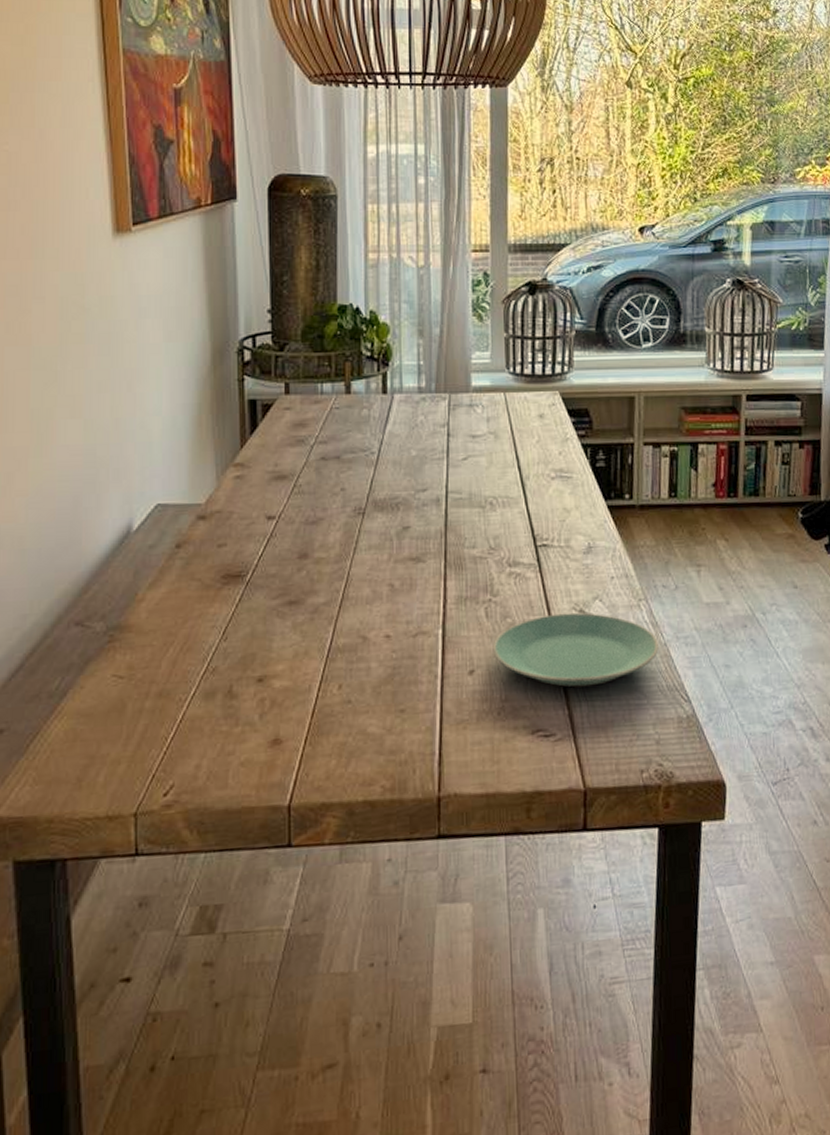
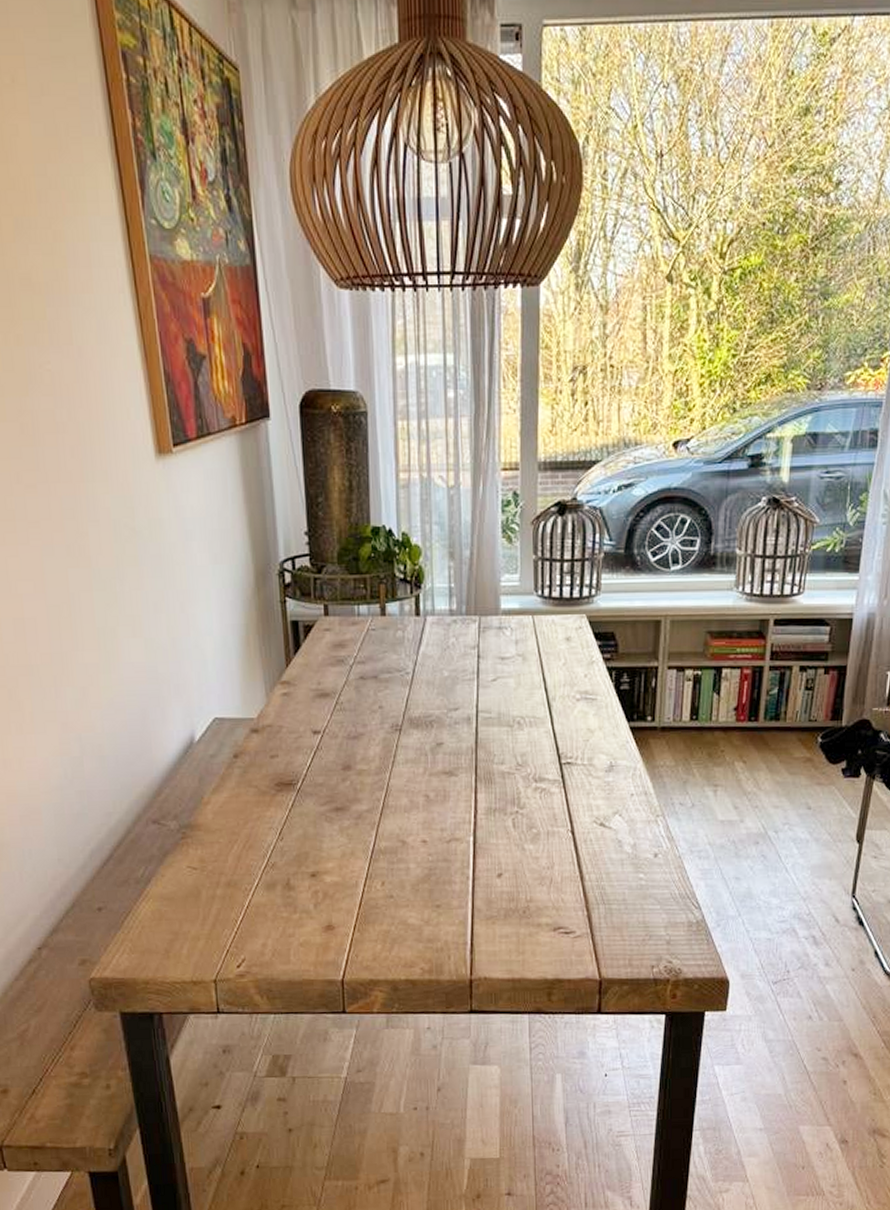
plate: present [492,612,659,687] -> none [519,825,673,892]

